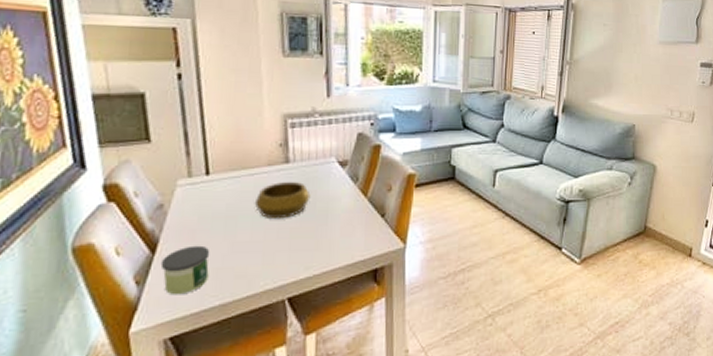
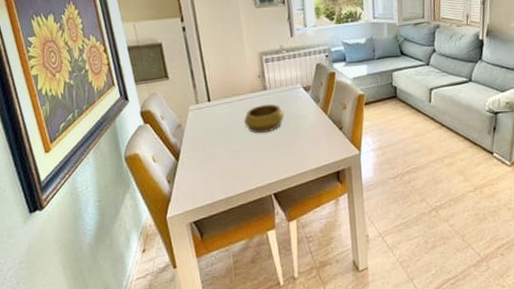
candle: present [160,245,210,295] -> none [183,154,216,191]

